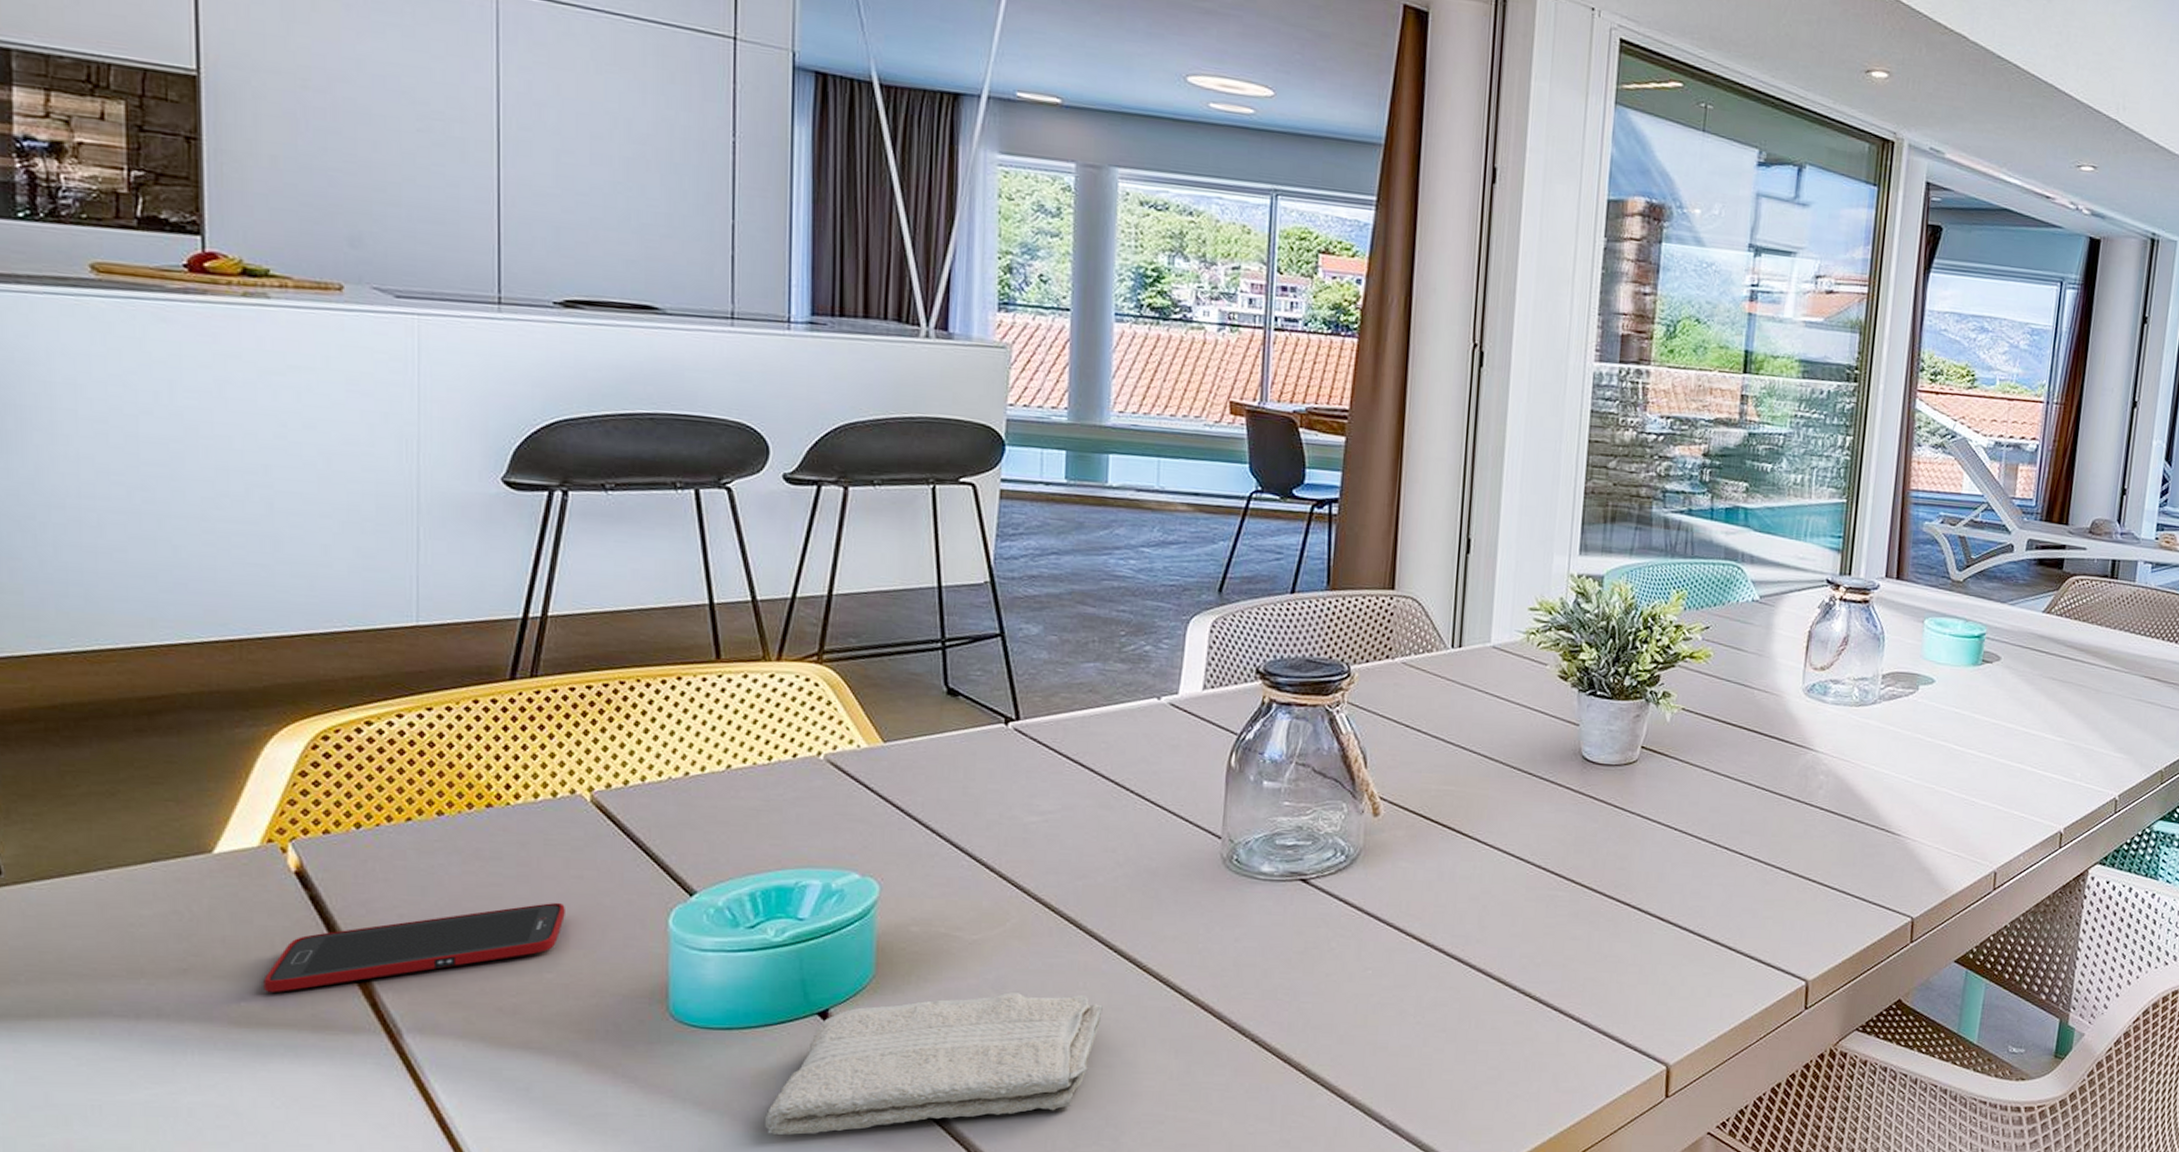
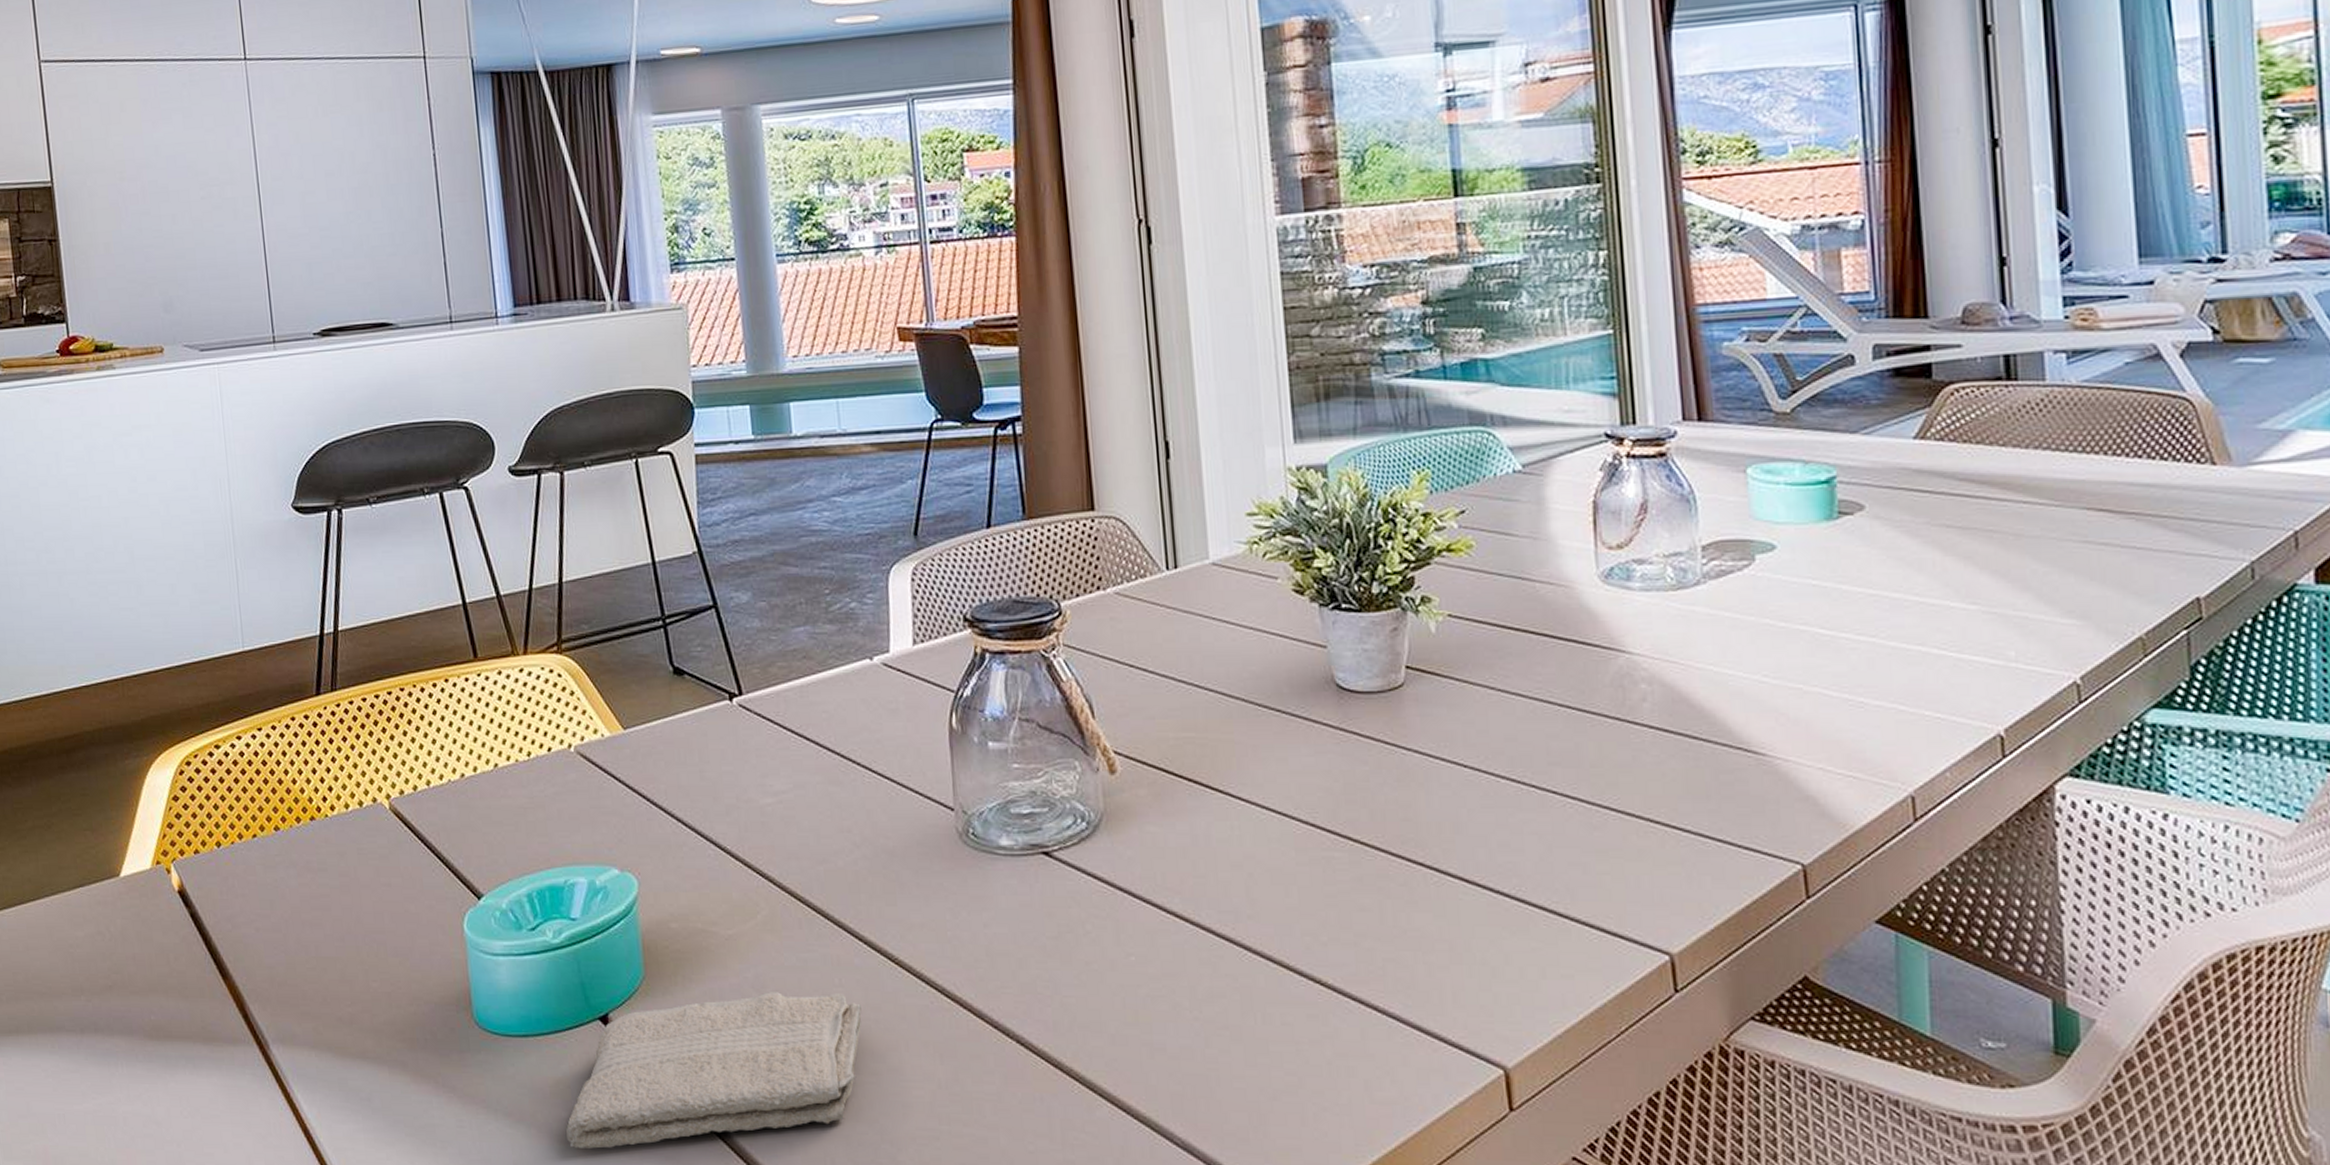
cell phone: present [263,902,565,992] -> none [165,910,381,1006]

